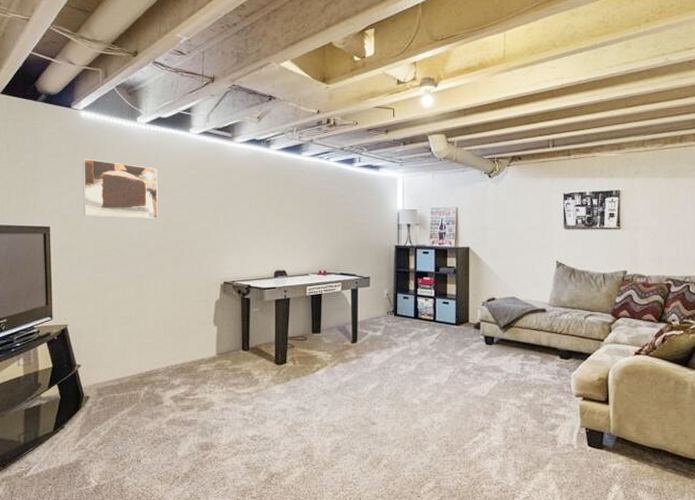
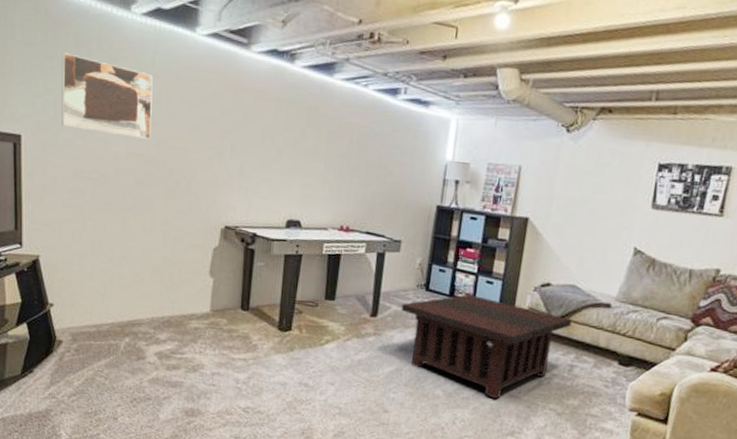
coffee table: none [376,314,516,401] -> present [400,294,572,399]

